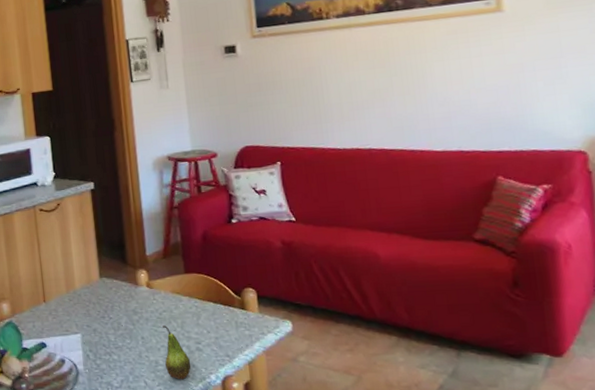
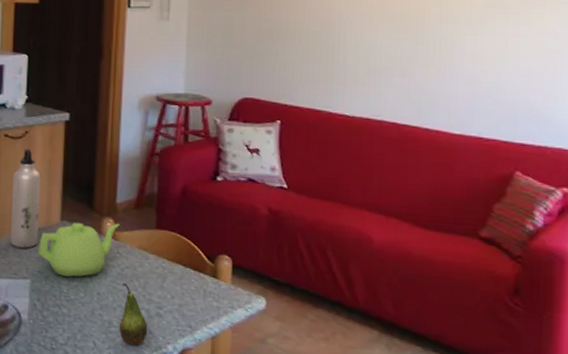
water bottle: none [52,218,83,307] -> present [10,148,41,248]
teapot: none [83,273,152,327] -> present [38,222,120,277]

